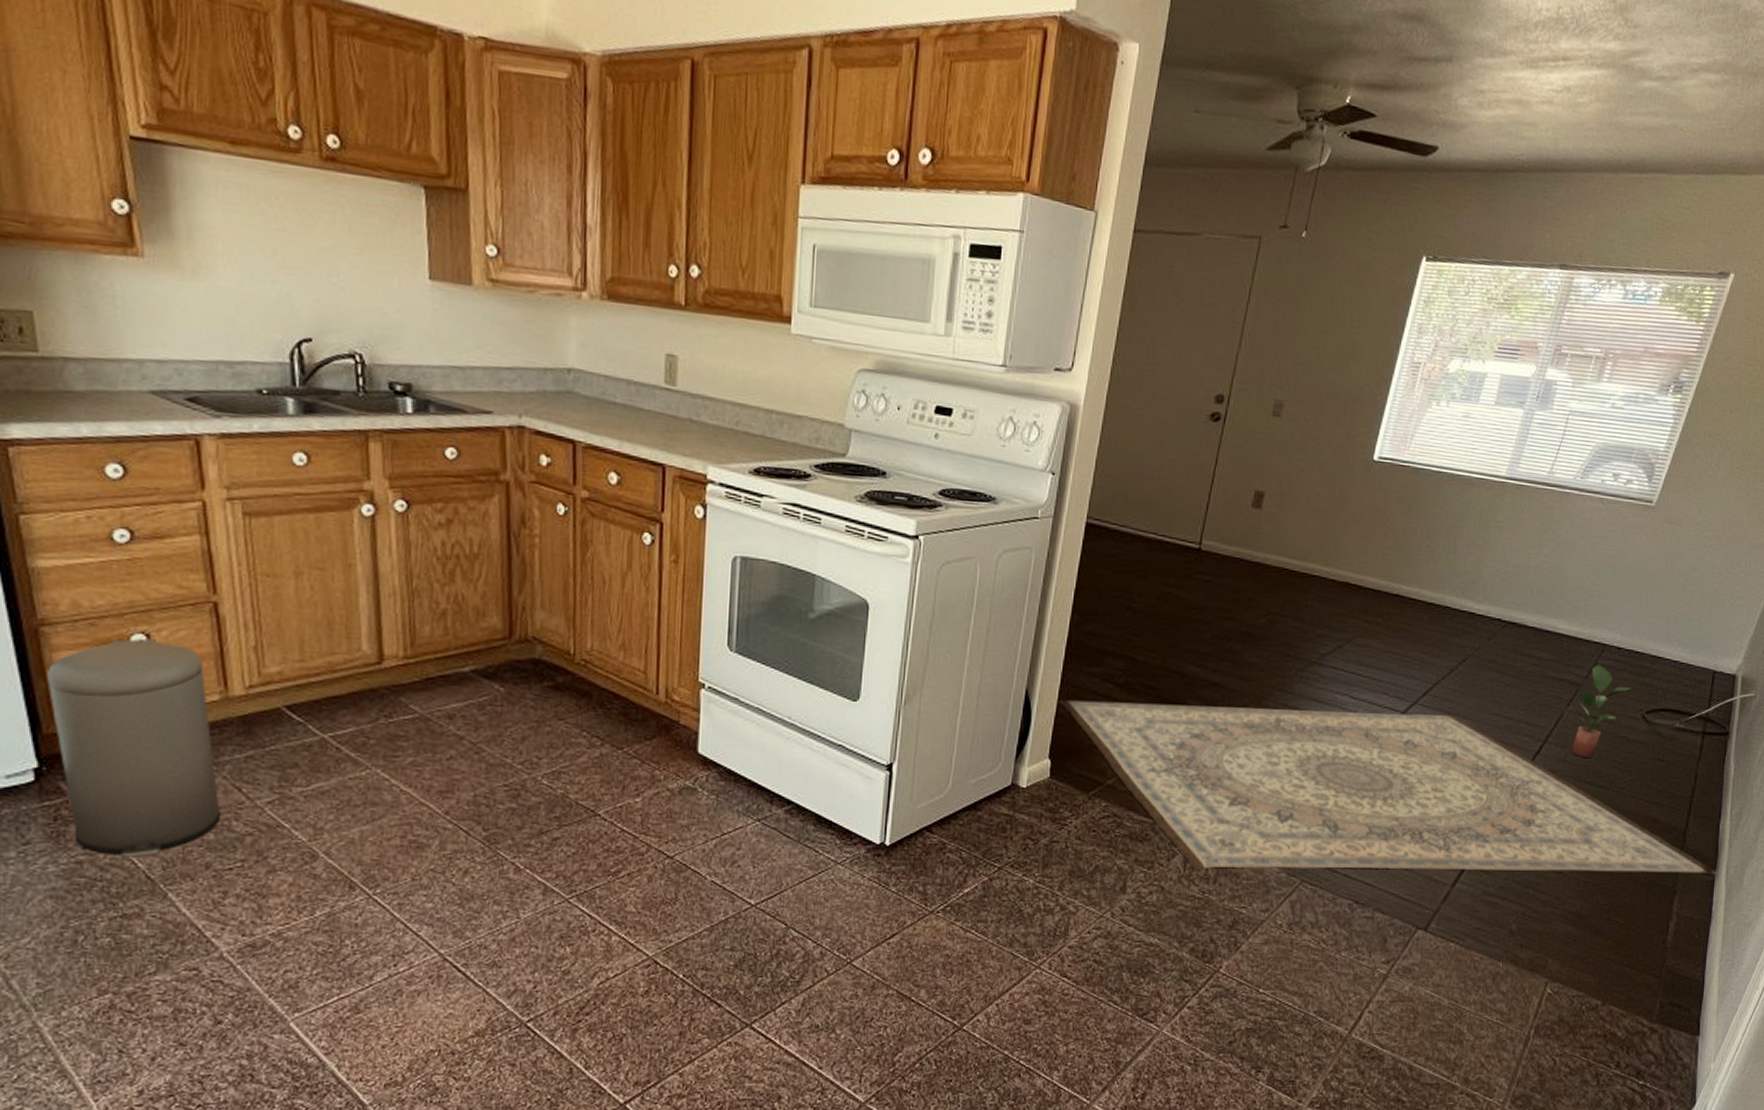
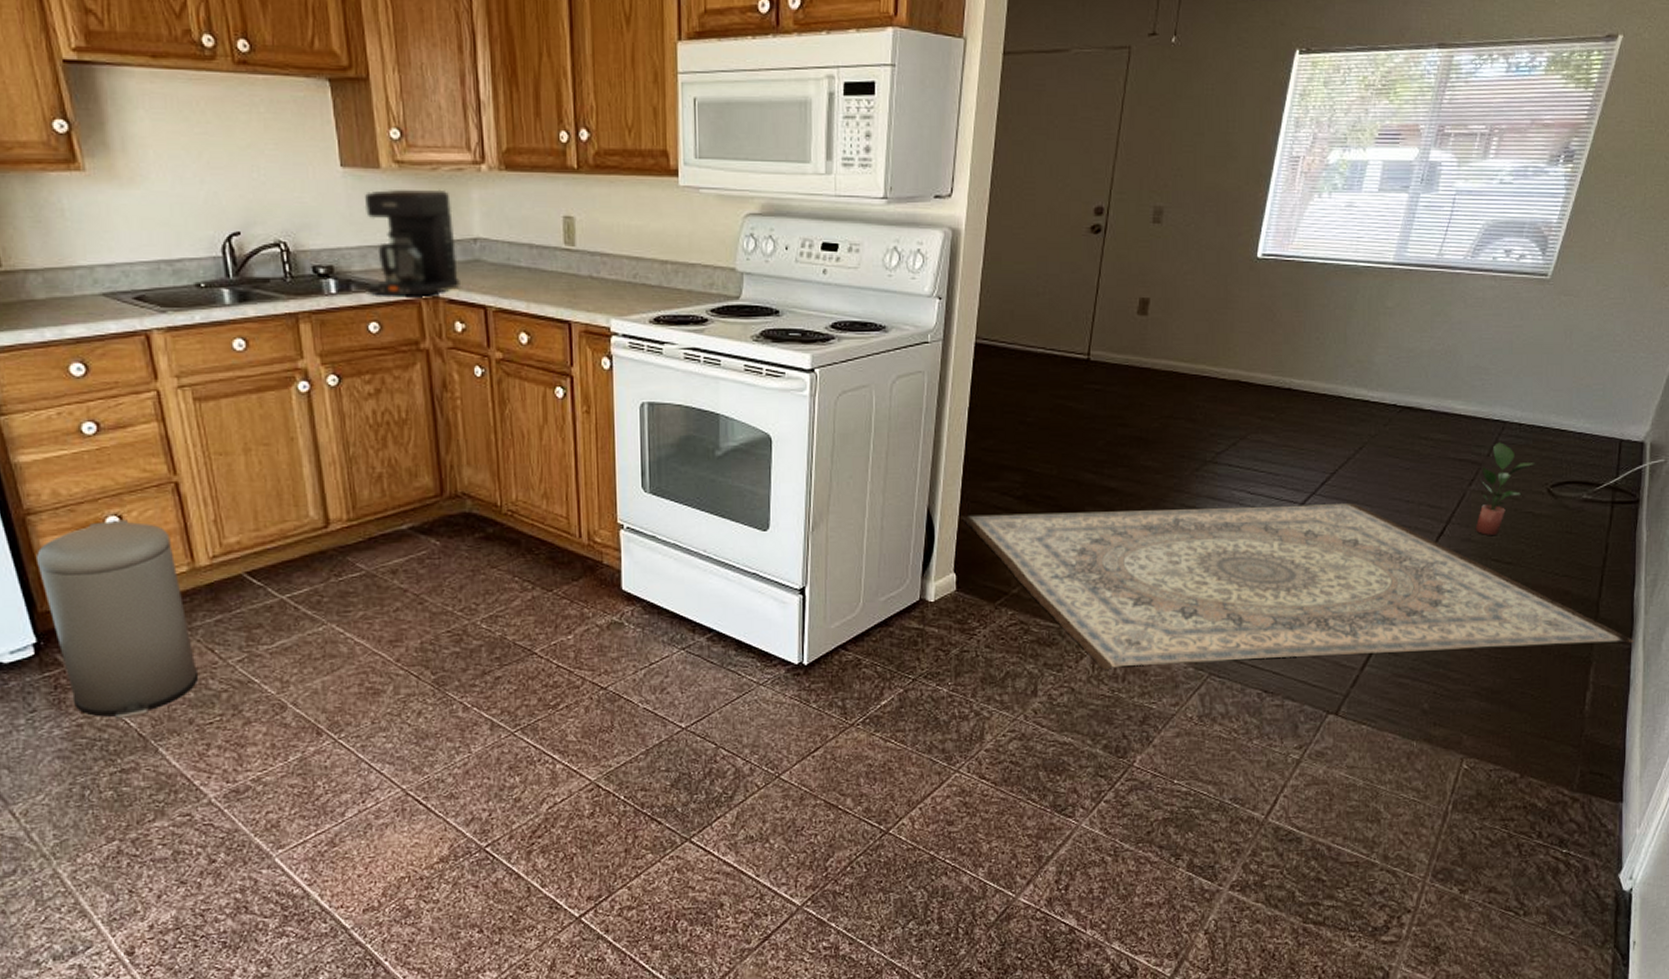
coffee maker: none [447,308,549,425] -> present [364,189,460,296]

